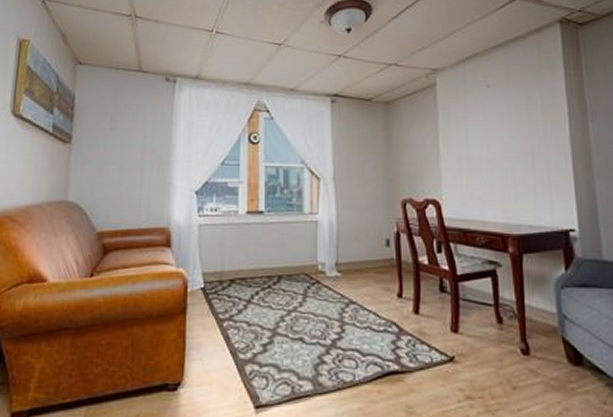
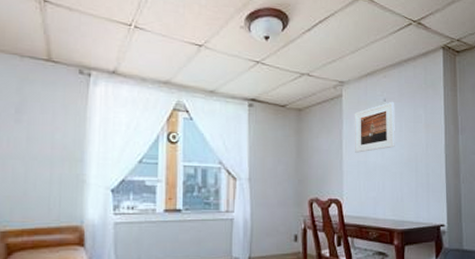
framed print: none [451,86,504,147] -> present [354,101,395,153]

